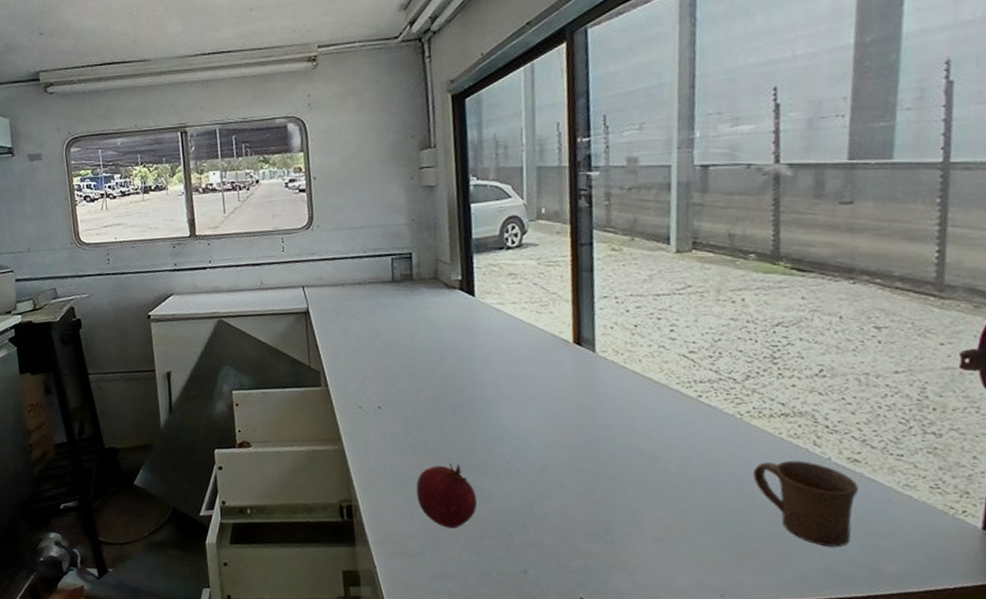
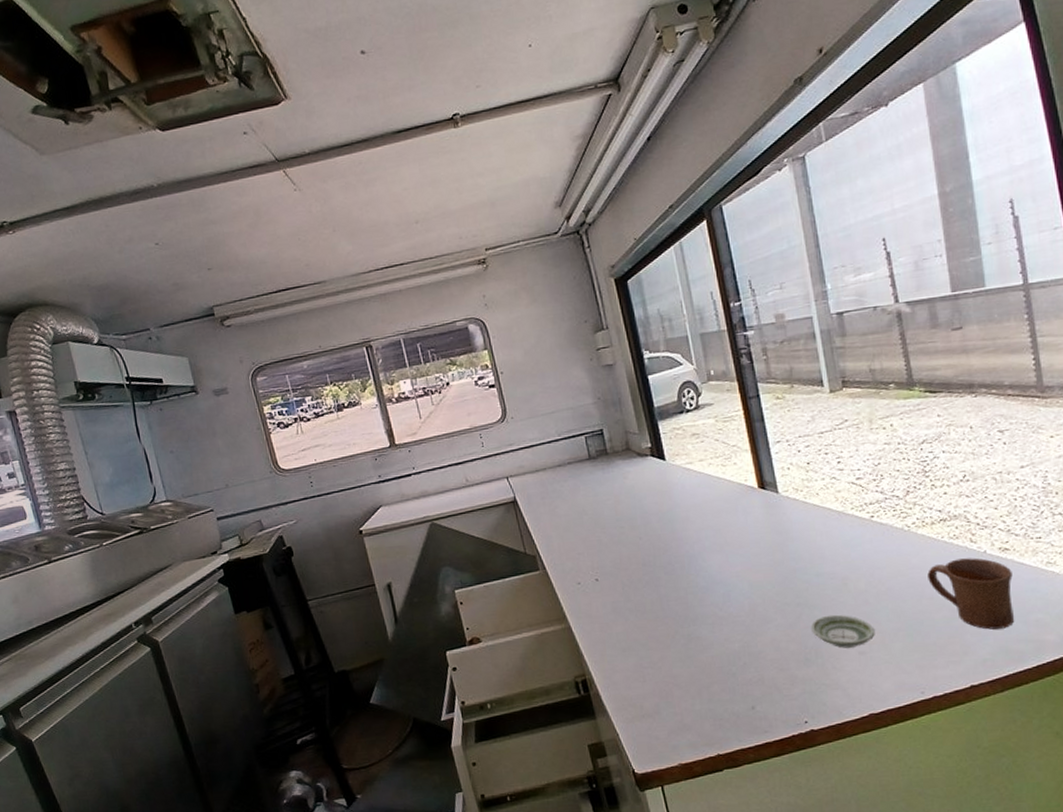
fruit: present [416,463,477,529] -> none [642,620,700,683]
saucer: none [605,492,679,532] -> present [810,614,875,648]

